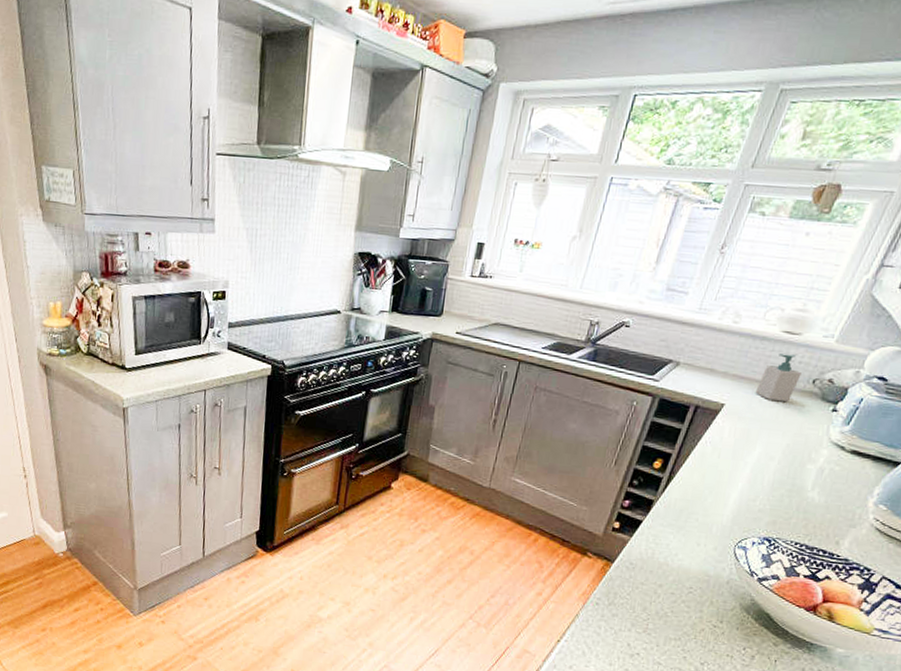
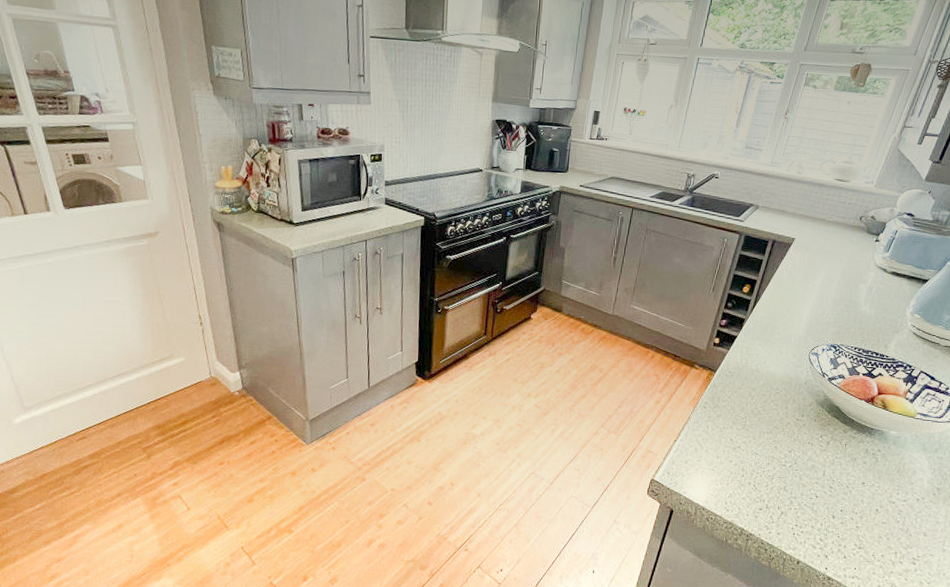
soap bottle: present [755,354,801,401] -> none [817,197,851,235]

